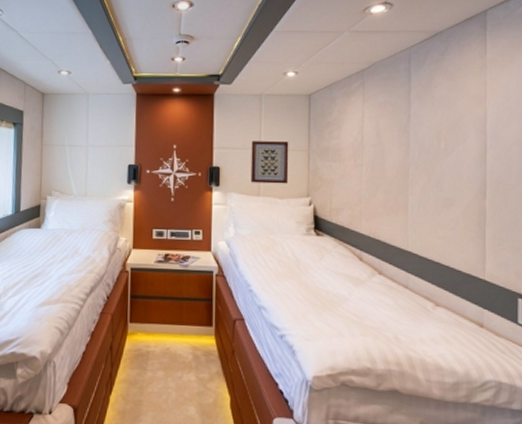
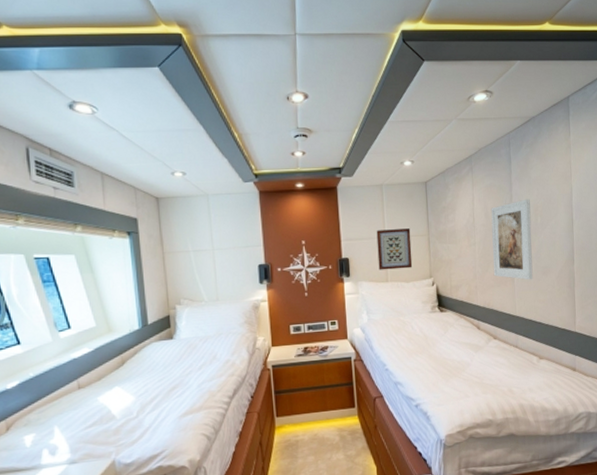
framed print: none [382,120,433,212] -> present [491,199,533,280]

